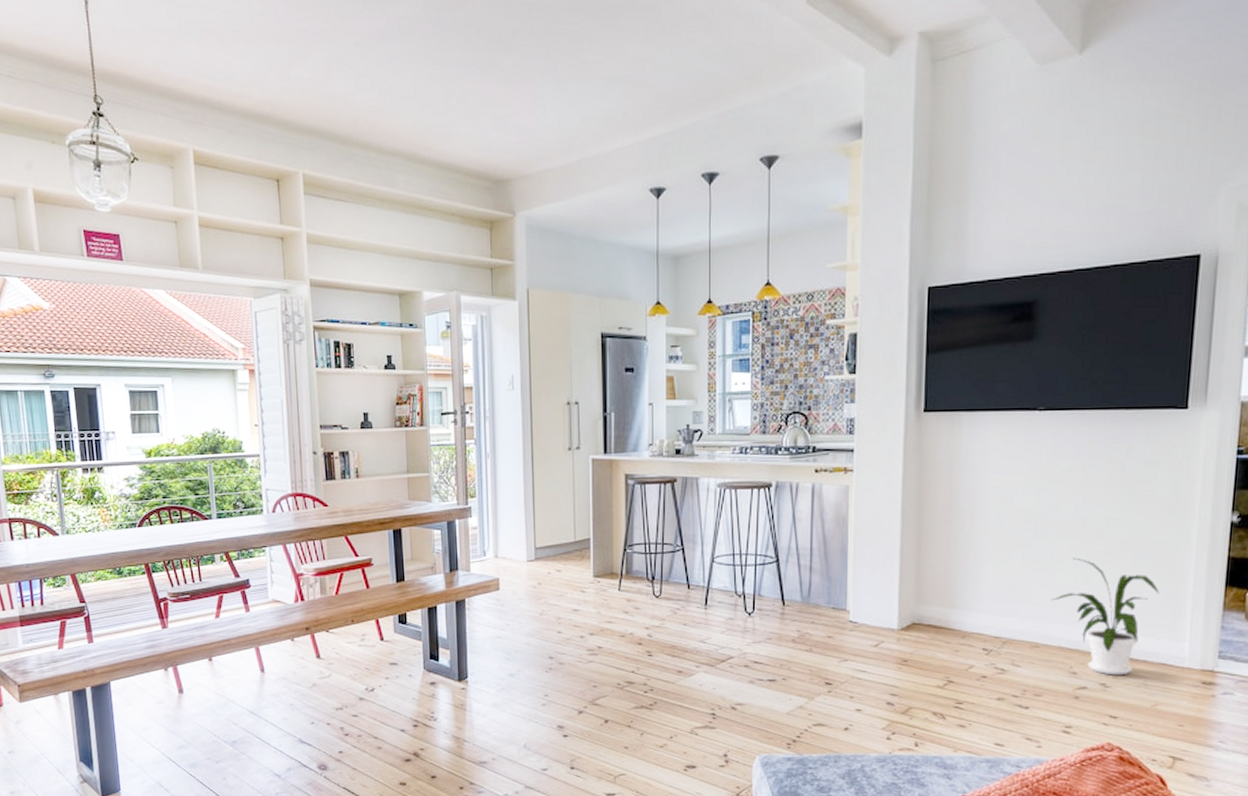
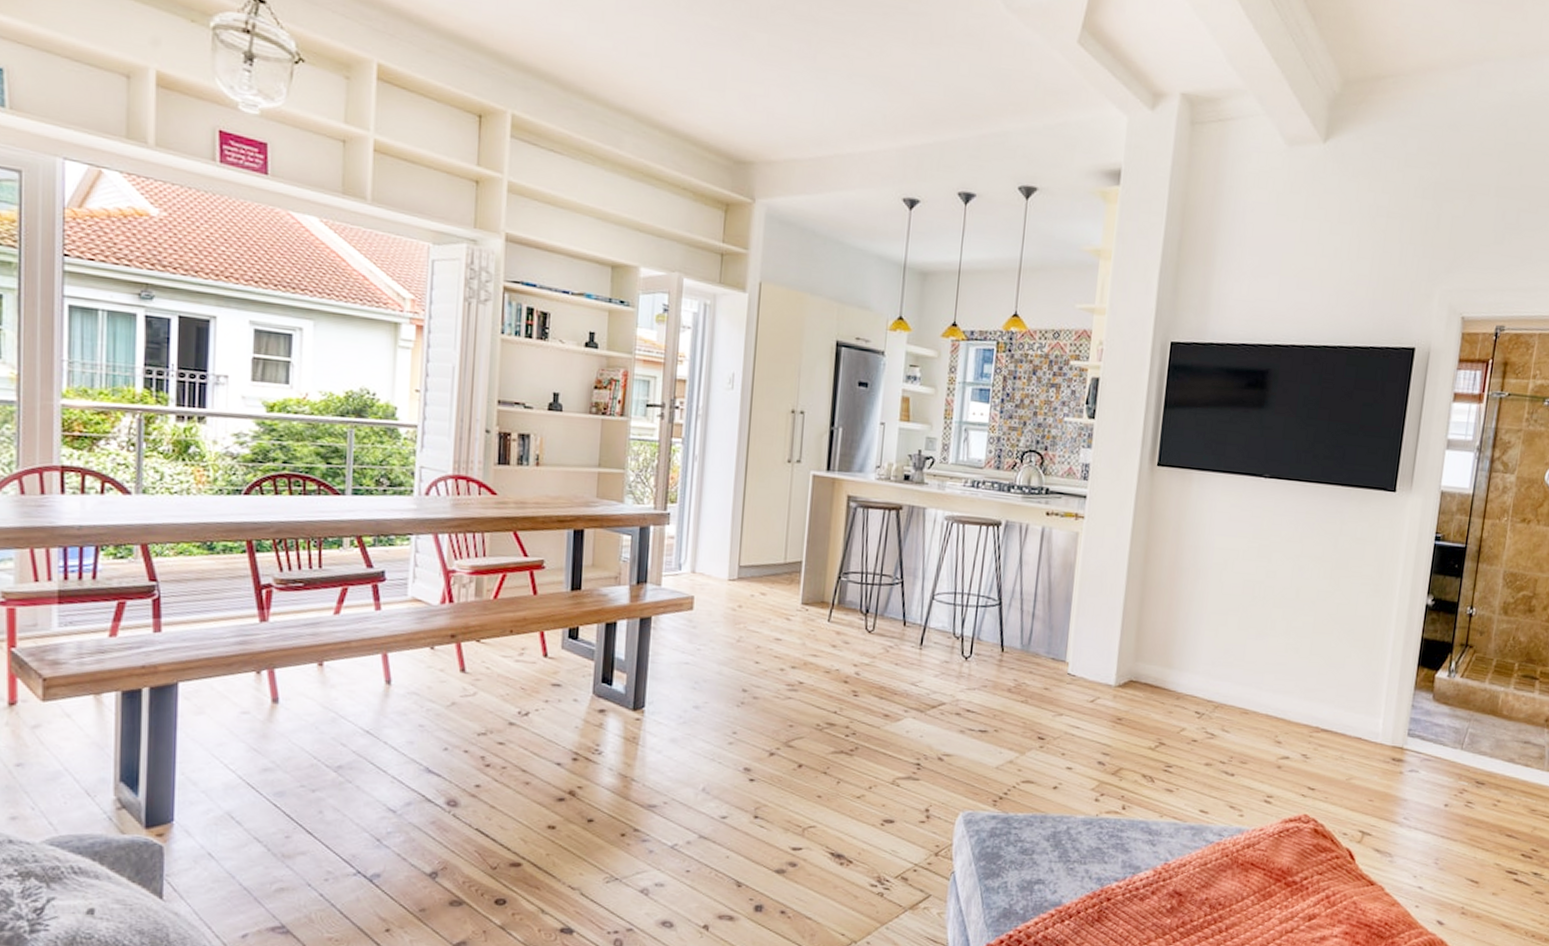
house plant: present [1051,557,1160,675] -> none [1262,626,1361,747]

